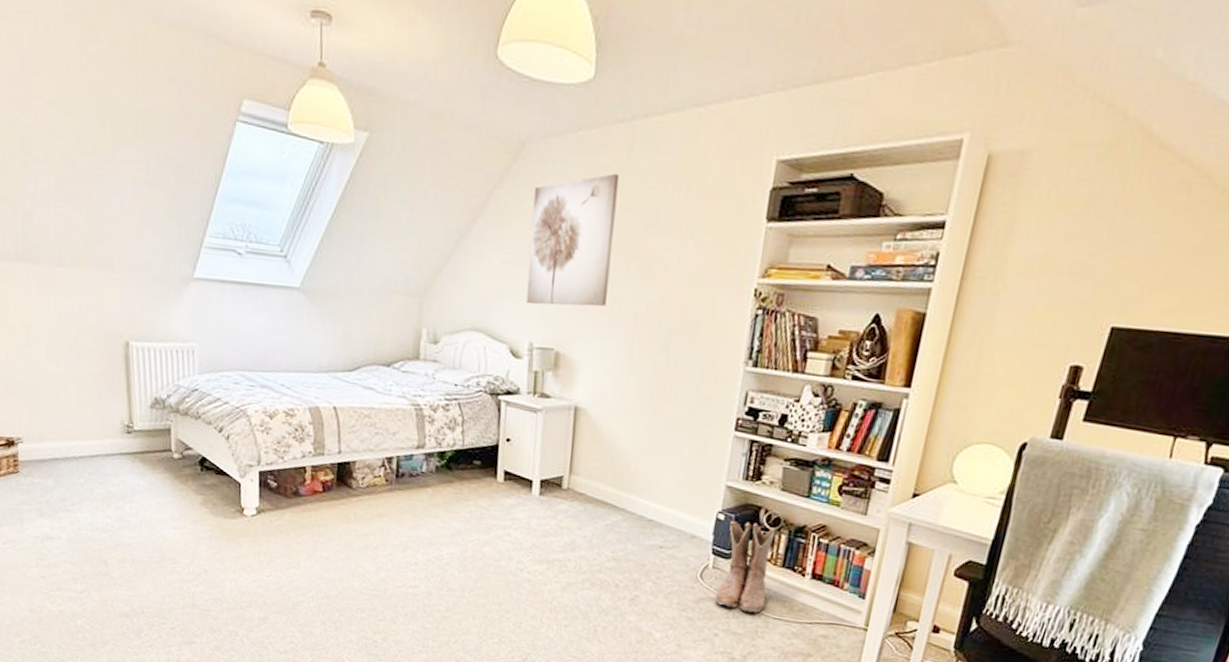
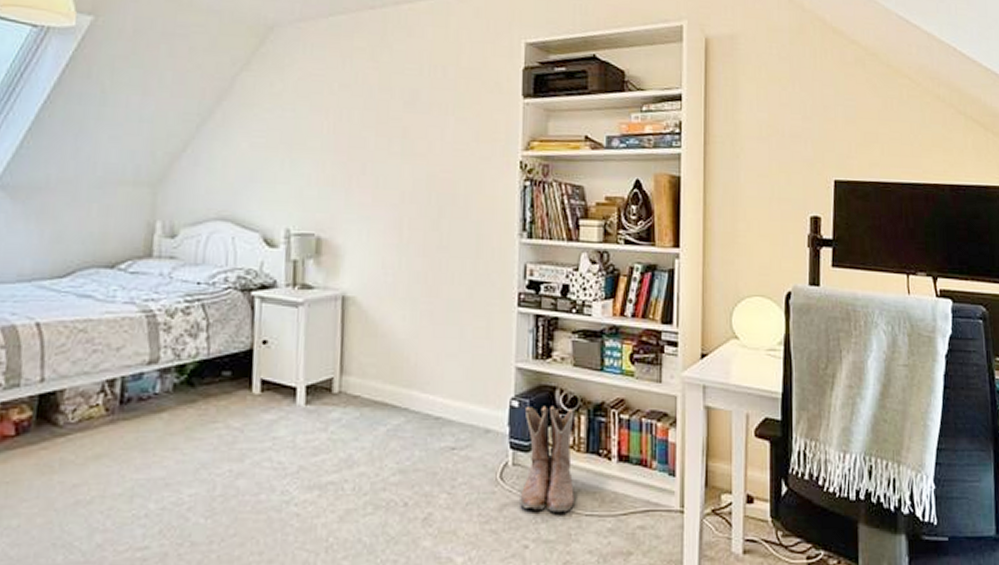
wall art: present [526,173,620,307] -> none [280,55,374,188]

